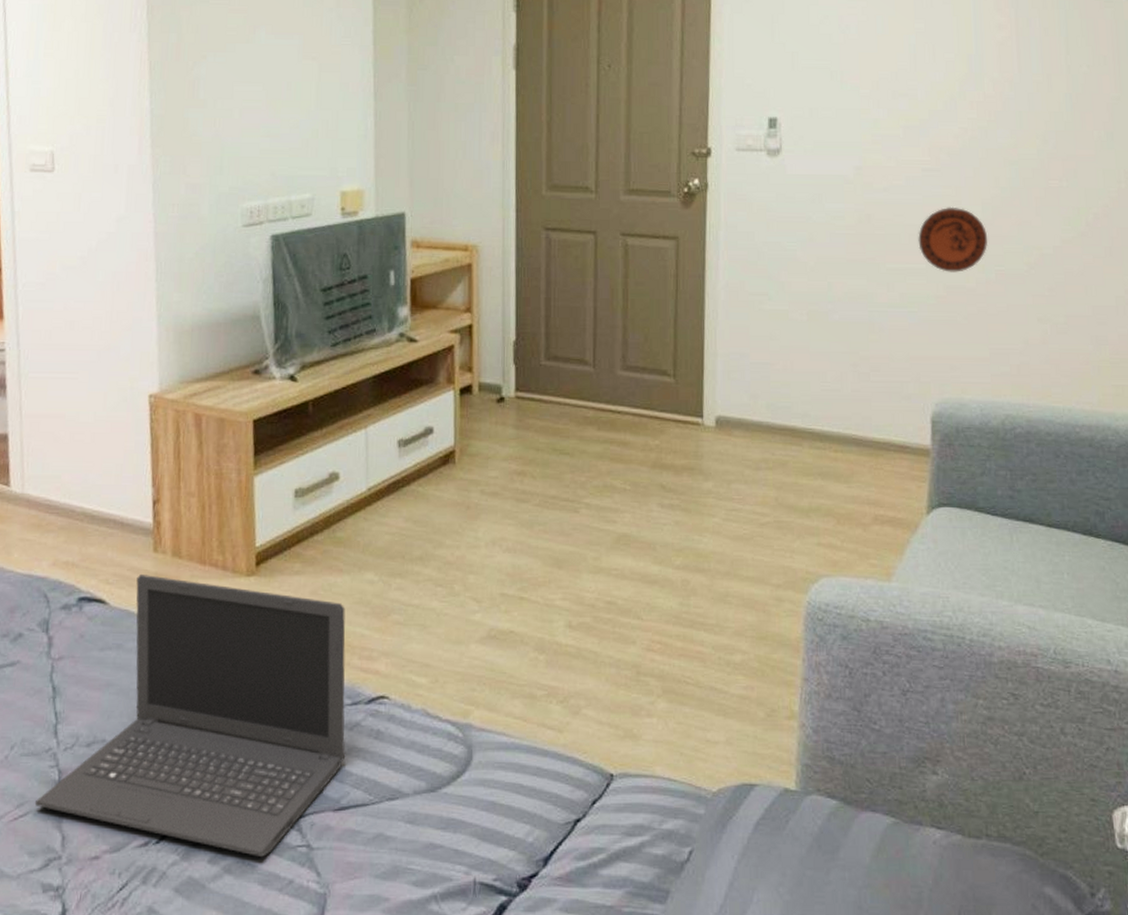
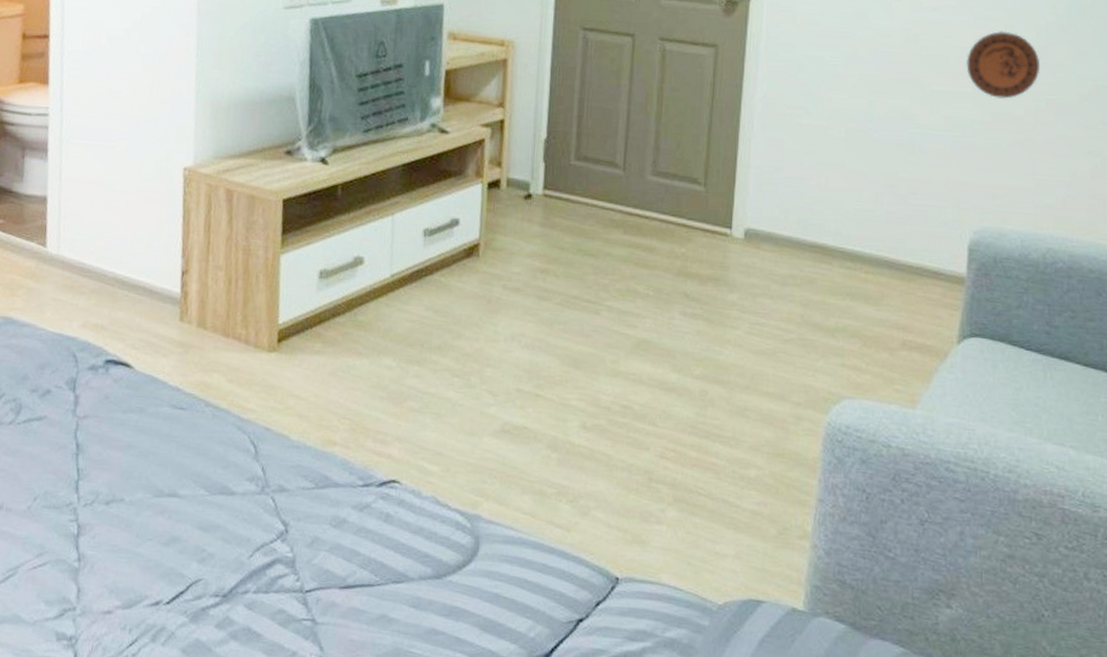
laptop computer: present [34,573,346,857] -> none [53,341,363,627]

